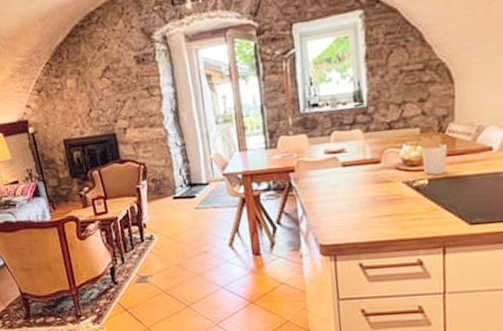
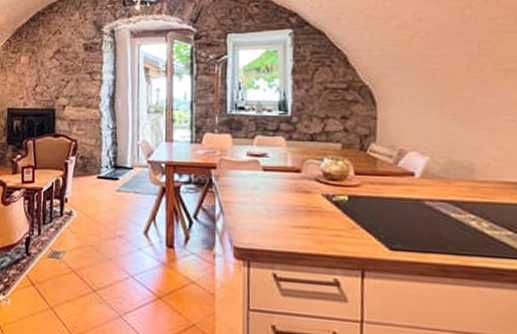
utensil holder: present [410,134,448,175] -> none [332,150,369,193]

